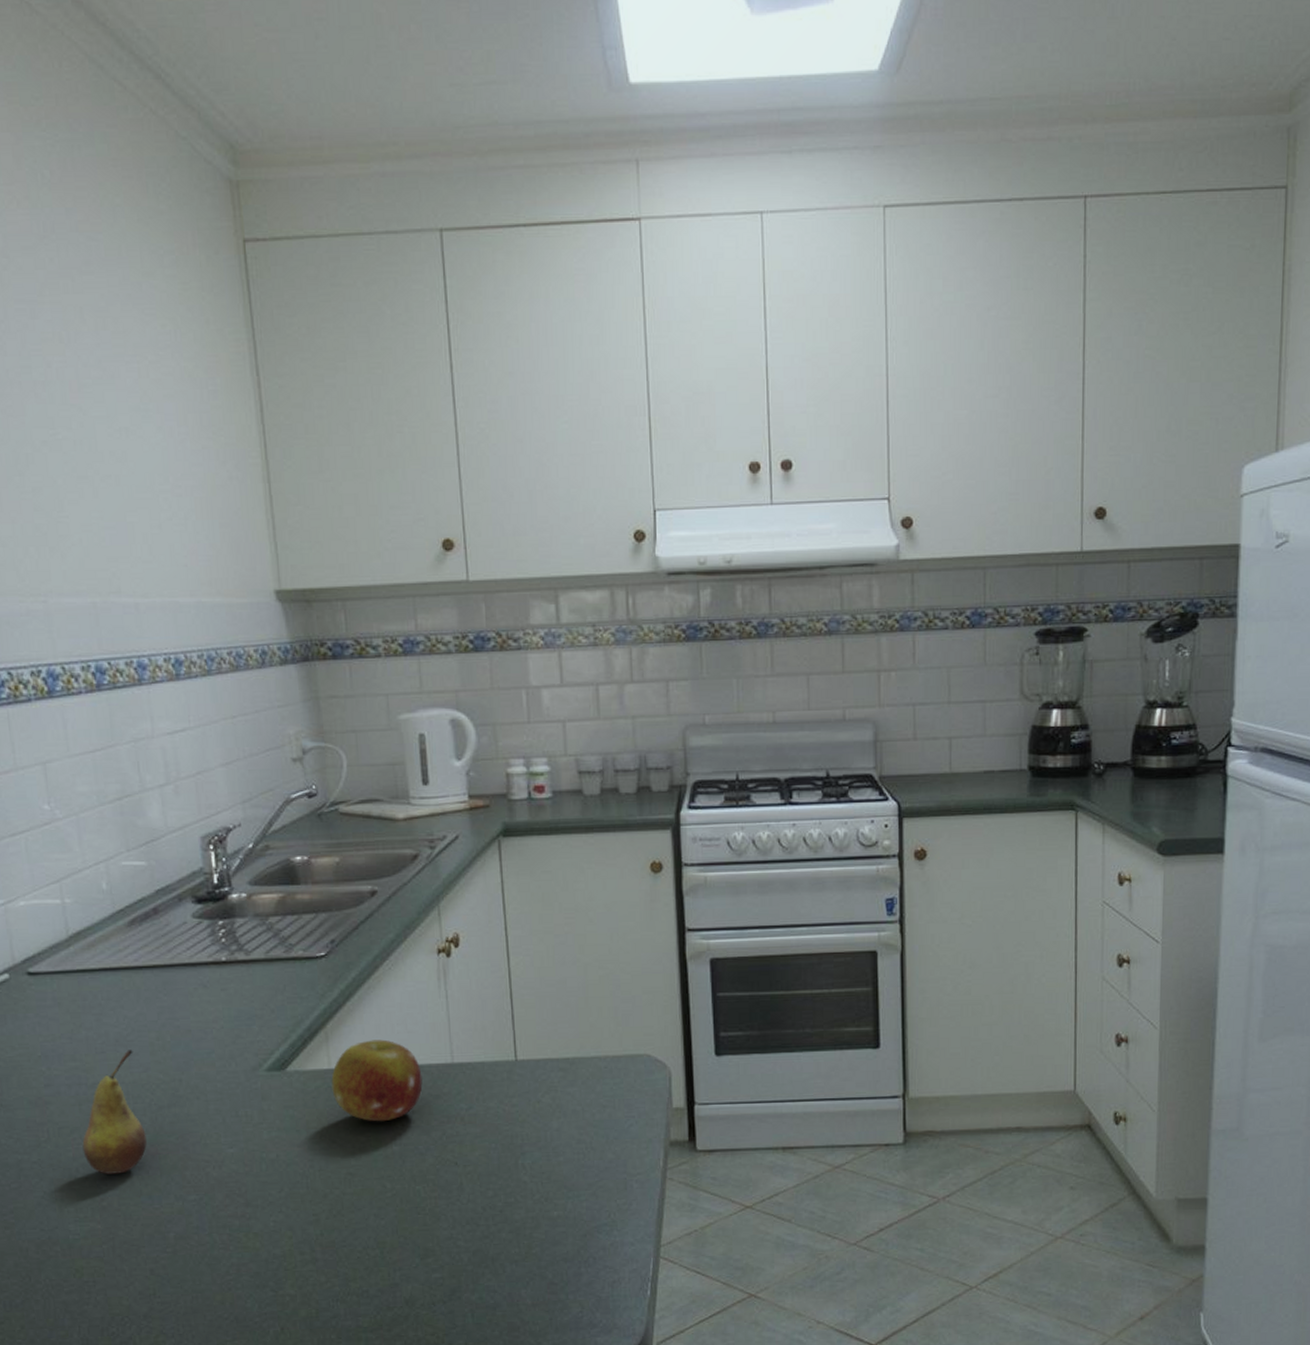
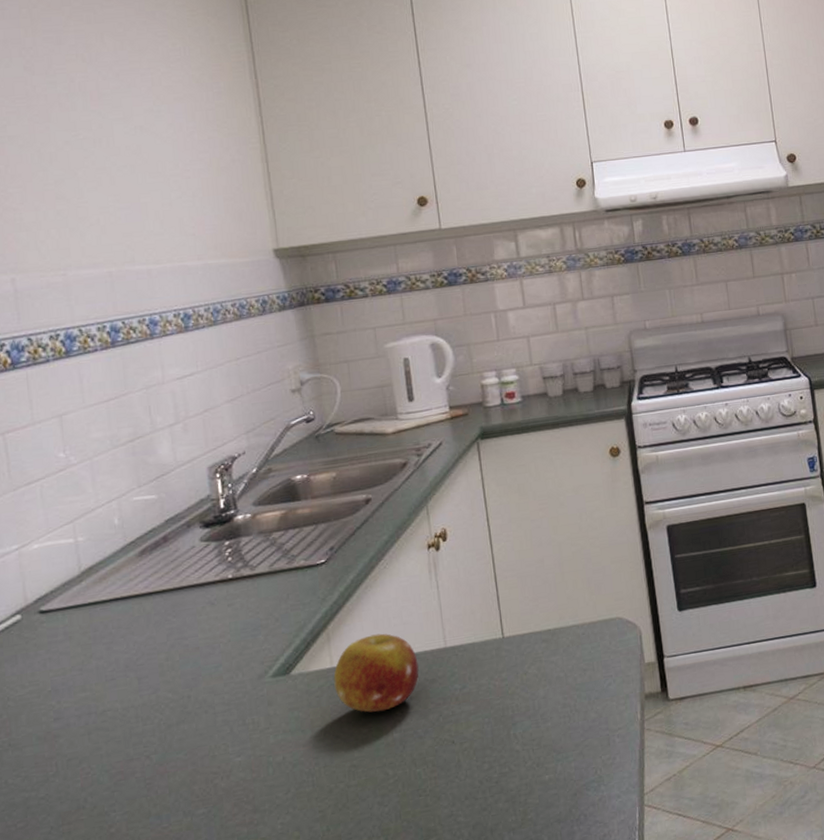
fruit: present [82,1050,147,1174] -> none [91,673,156,801]

